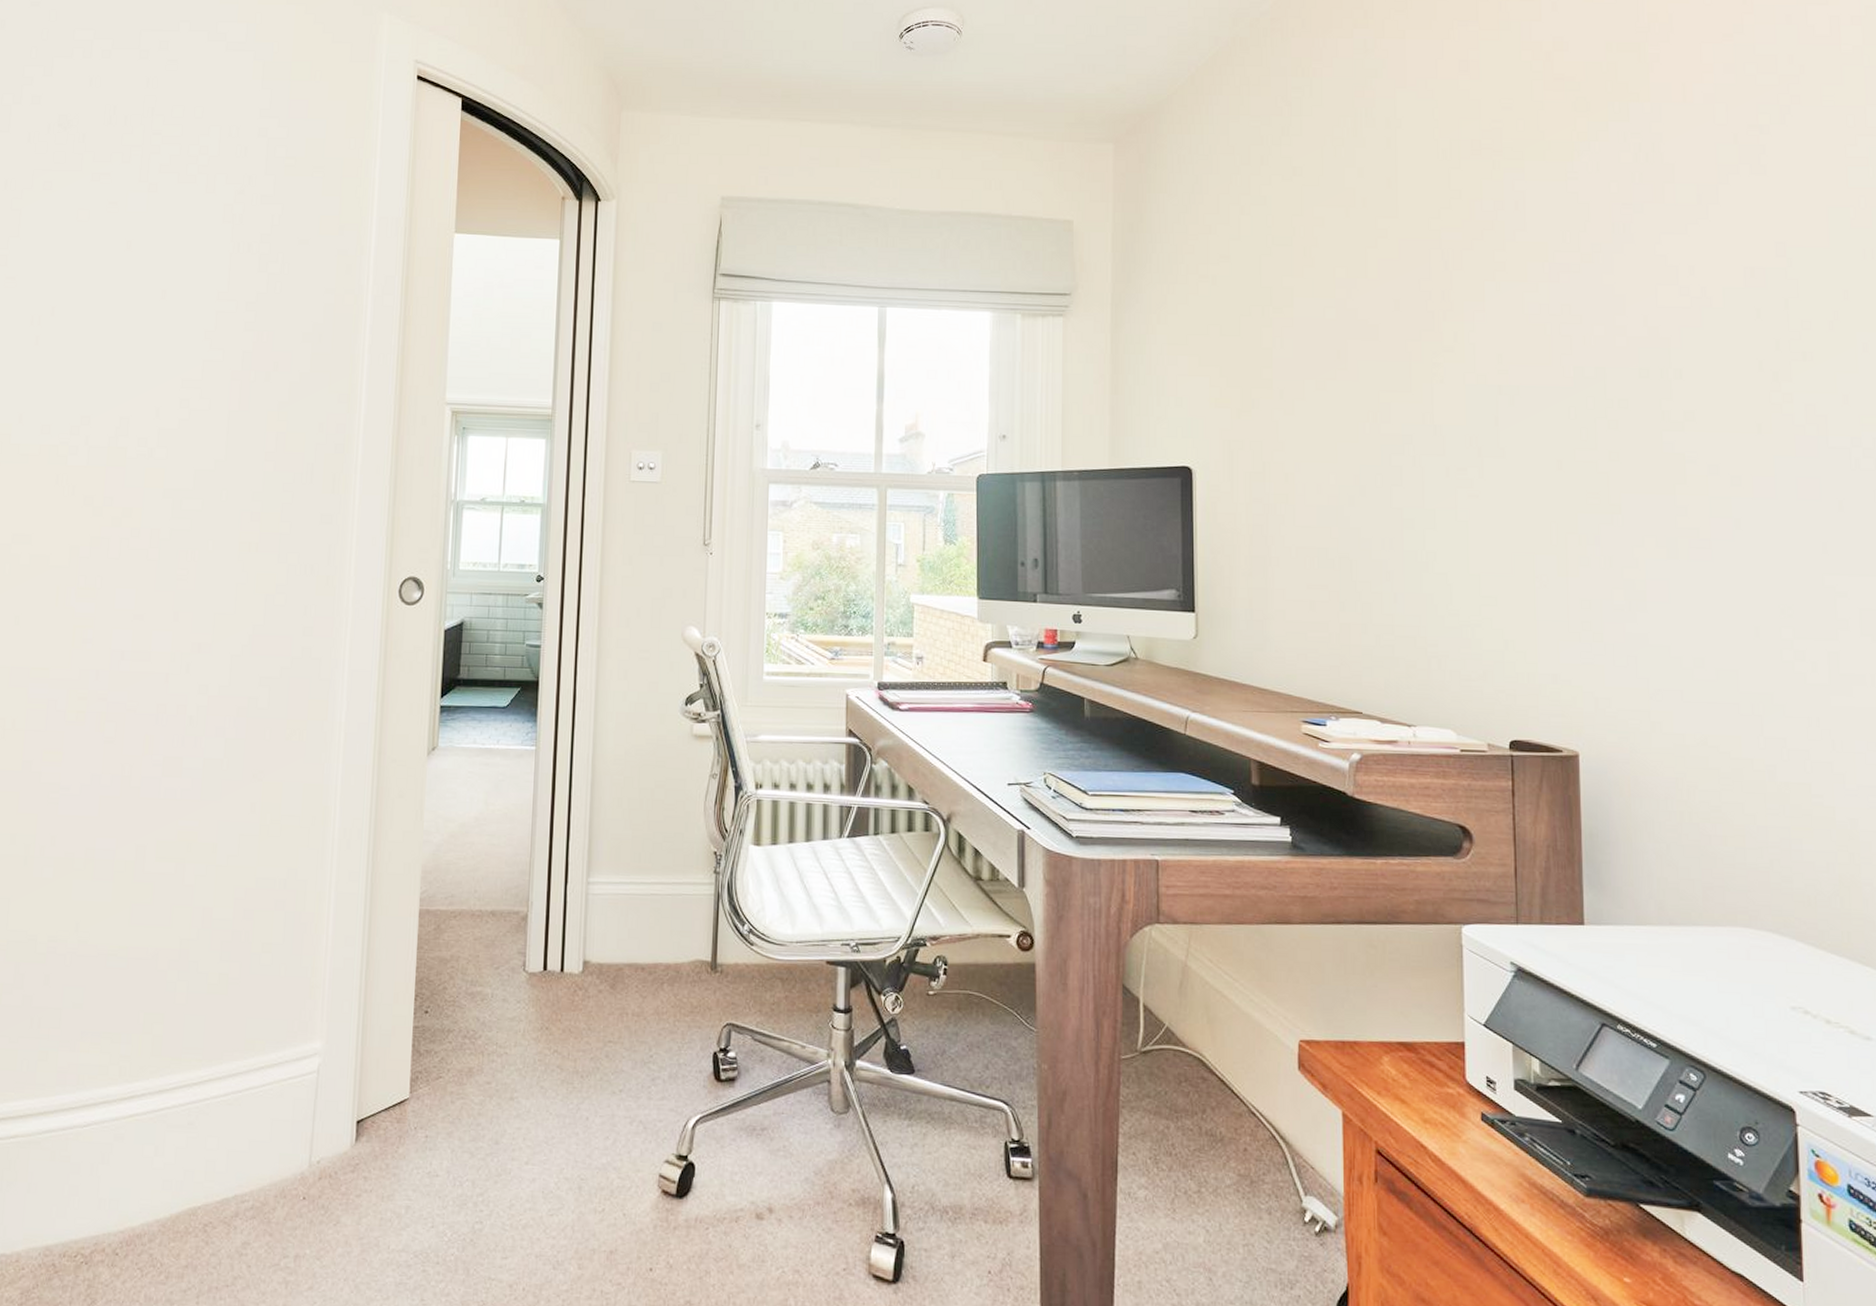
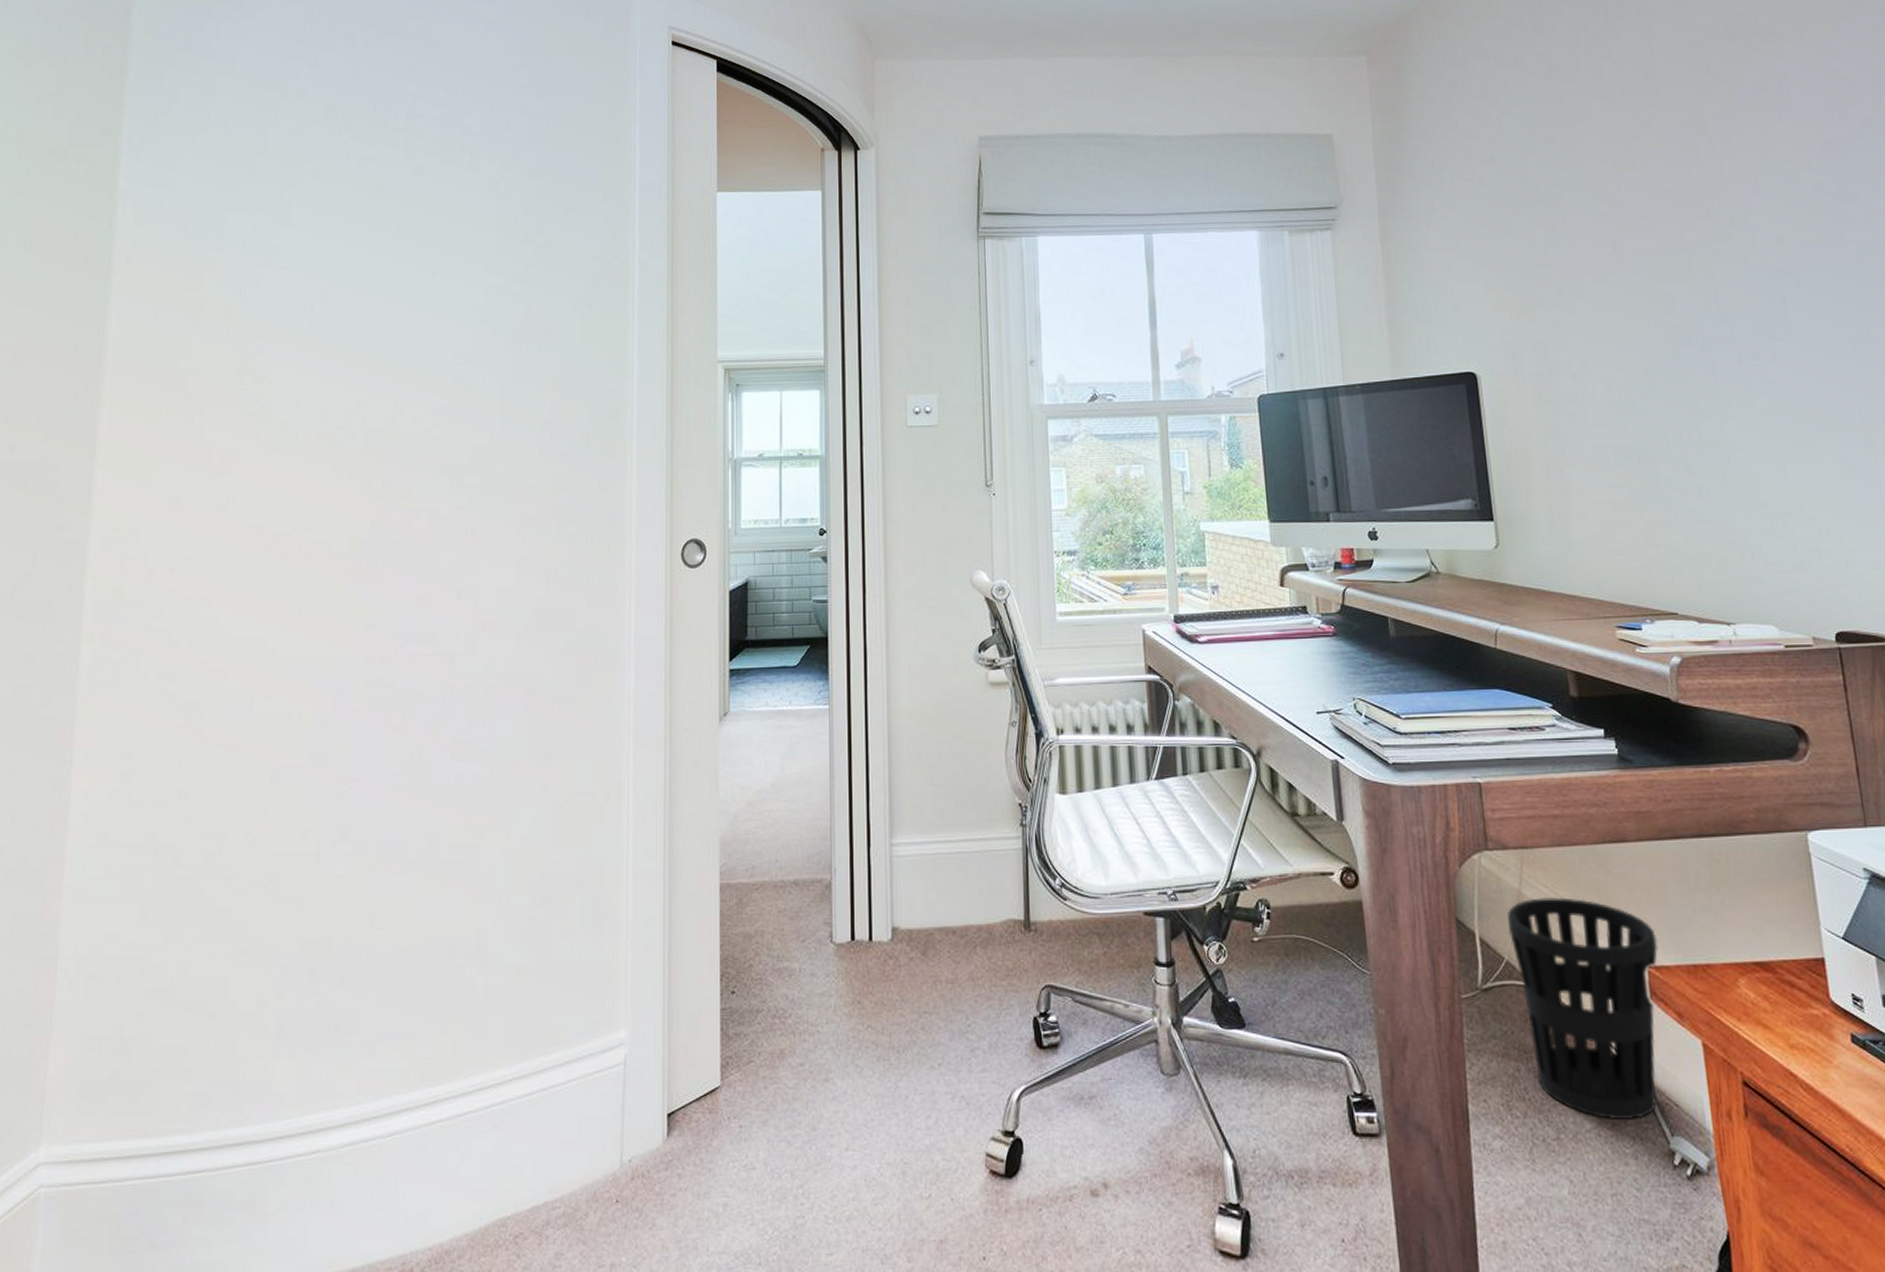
wastebasket: none [1171,970,1311,1178] -> present [1506,897,1659,1119]

